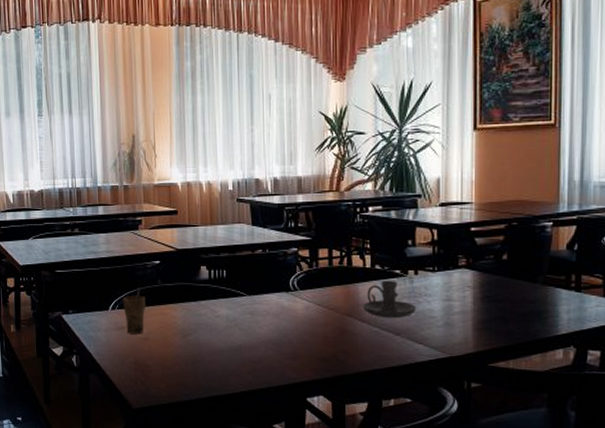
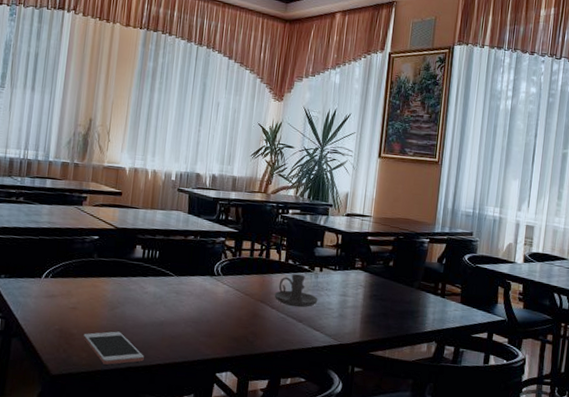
cup: present [123,287,146,334] -> none [56,259,80,304]
cell phone: none [159,359,226,395] -> present [83,331,144,365]

